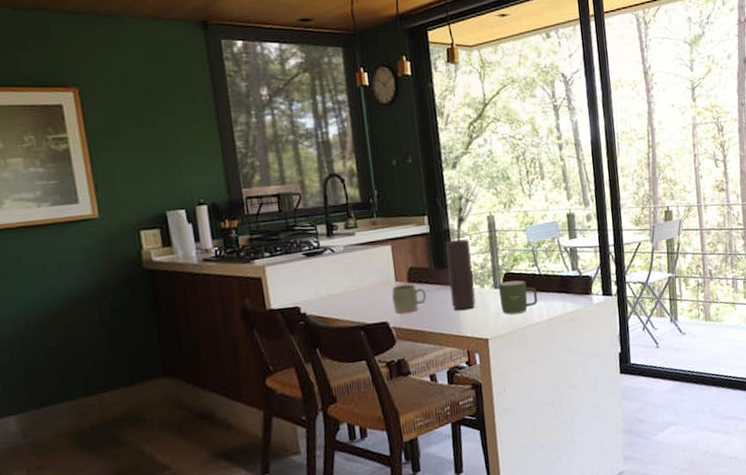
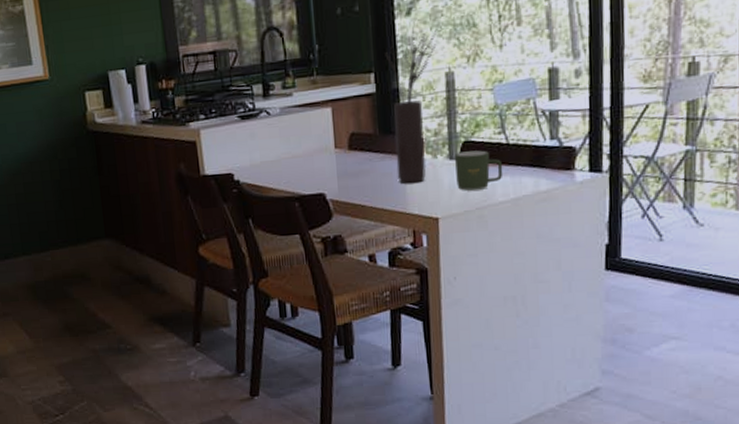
mug: present [391,284,426,314] -> none [330,152,369,186]

